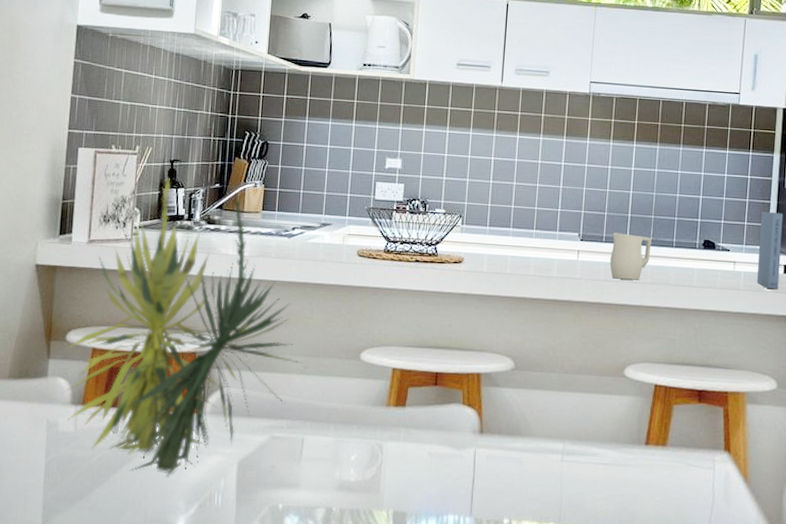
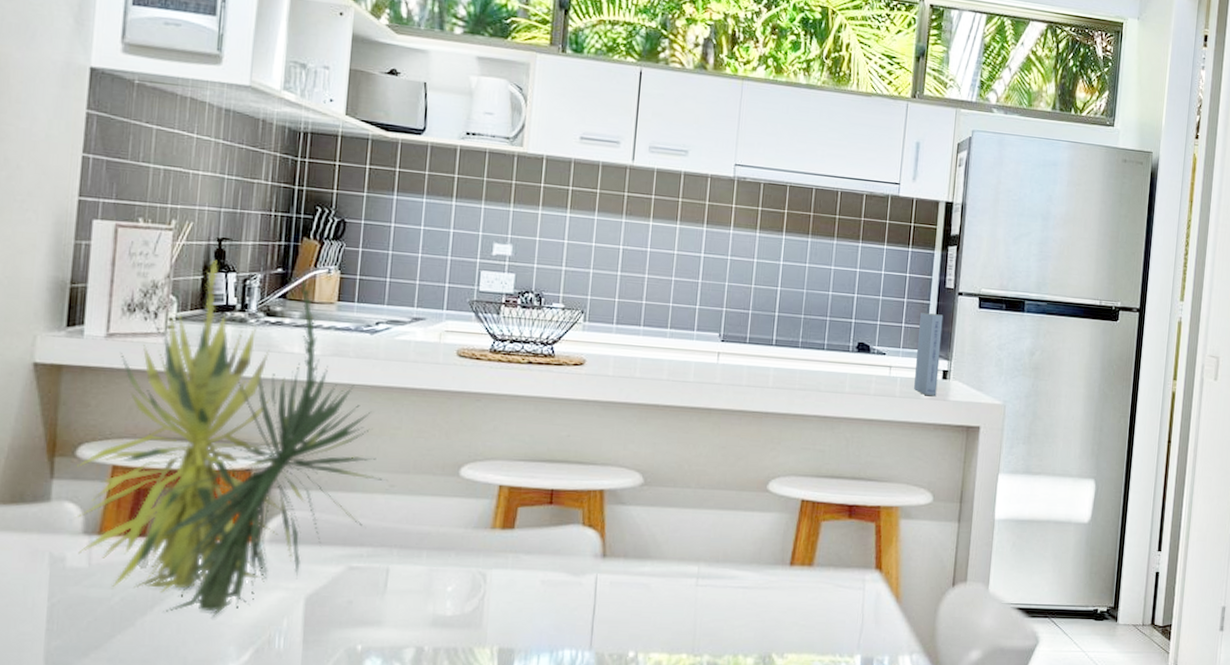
mug: present [610,233,652,280] -> none [754,333,801,386]

